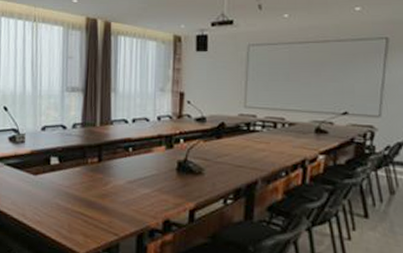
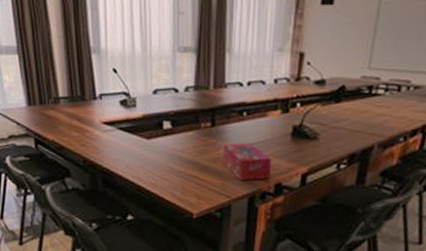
tissue box: none [110,177,159,217] -> present [223,142,272,181]

